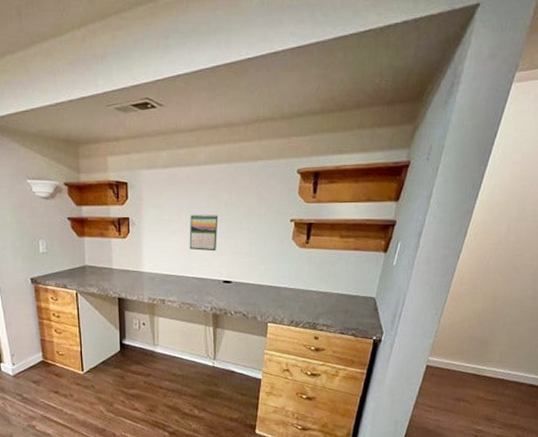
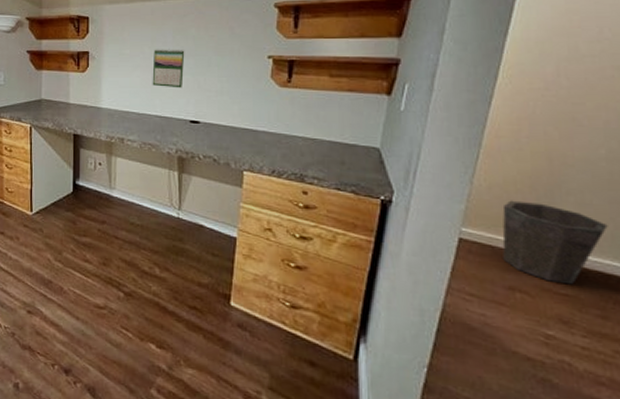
waste bin: none [455,333,526,393] -> present [502,200,608,285]

